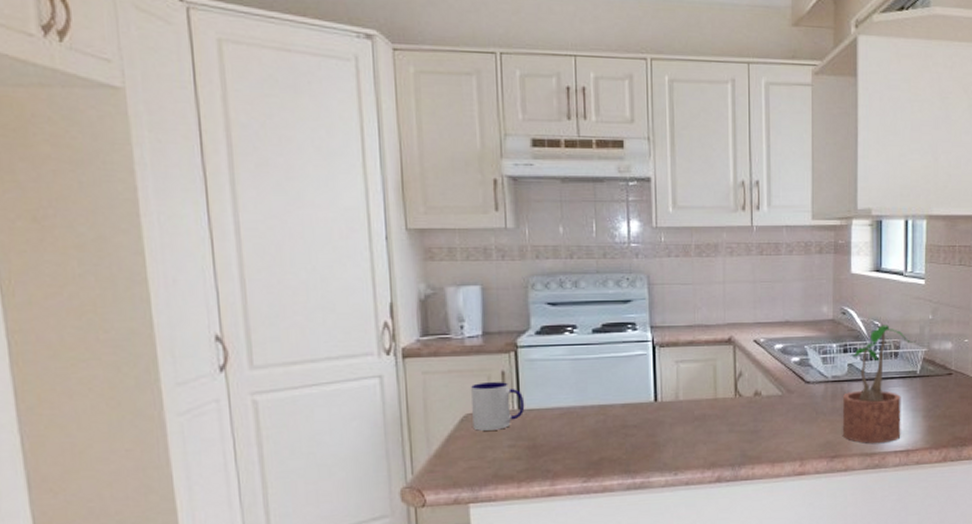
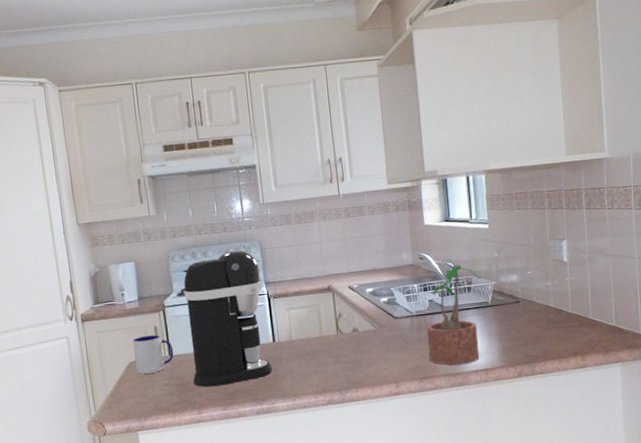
coffee maker: none [544,283,652,453] -> present [183,250,273,387]

